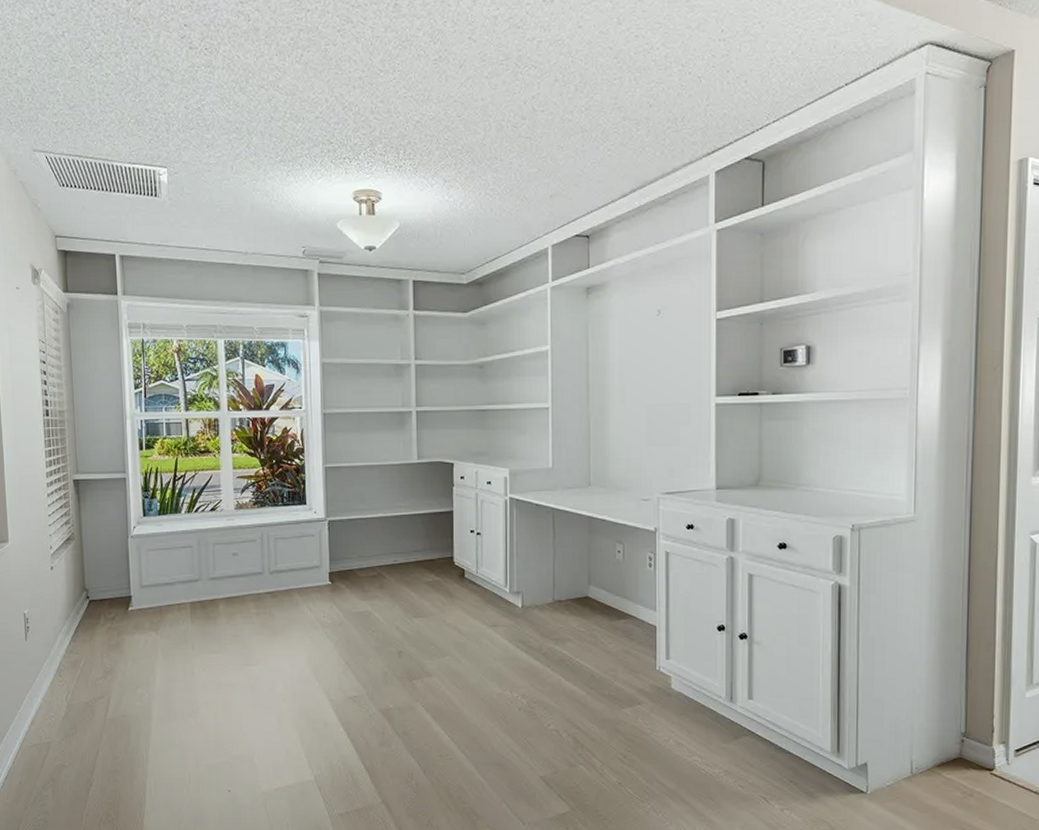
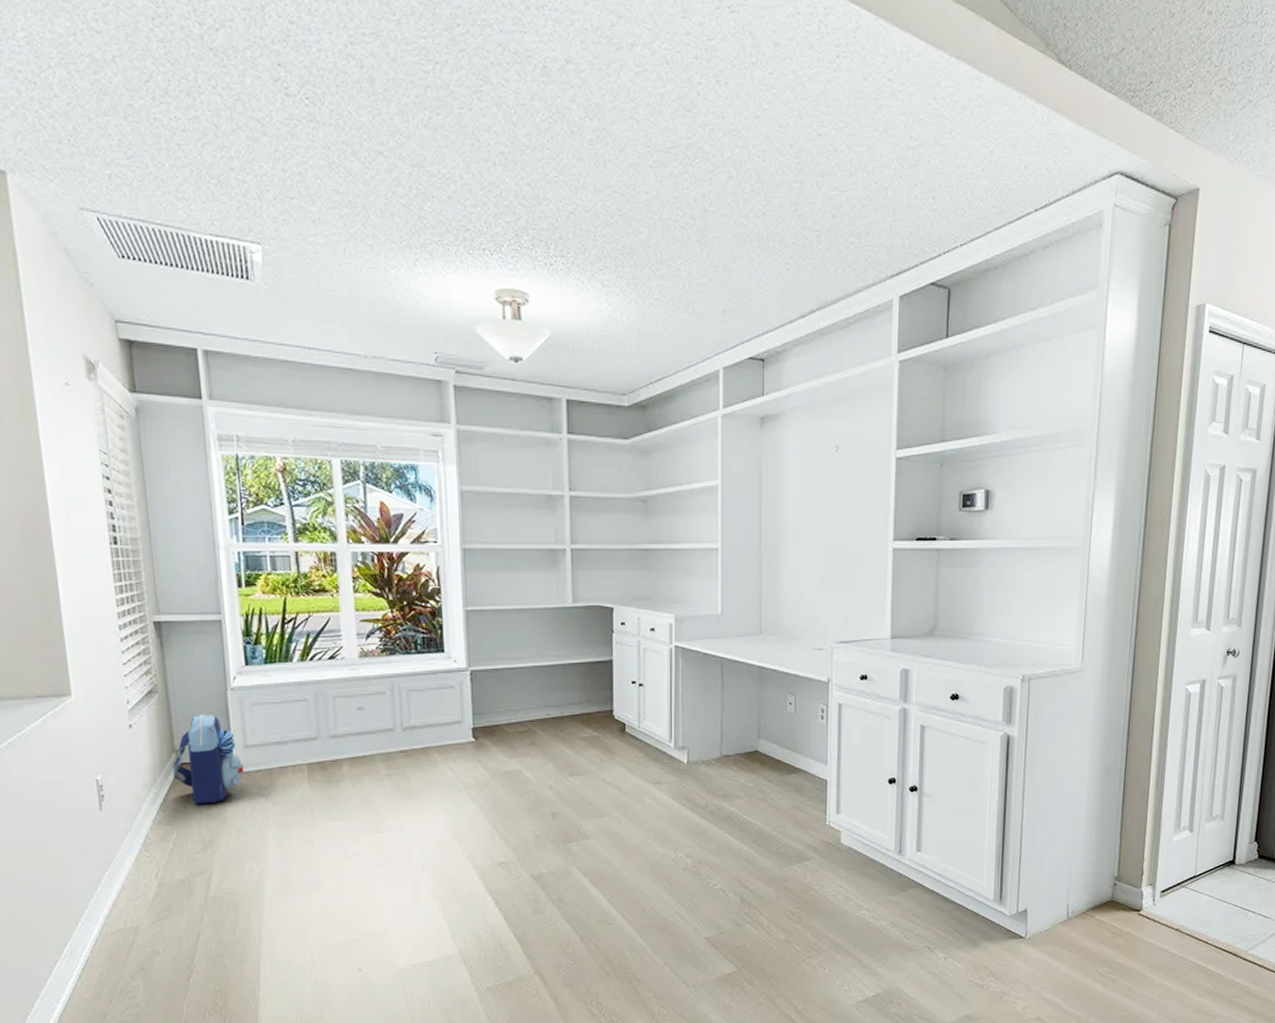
backpack: none [83,558,139,636] -> present [172,714,244,804]

